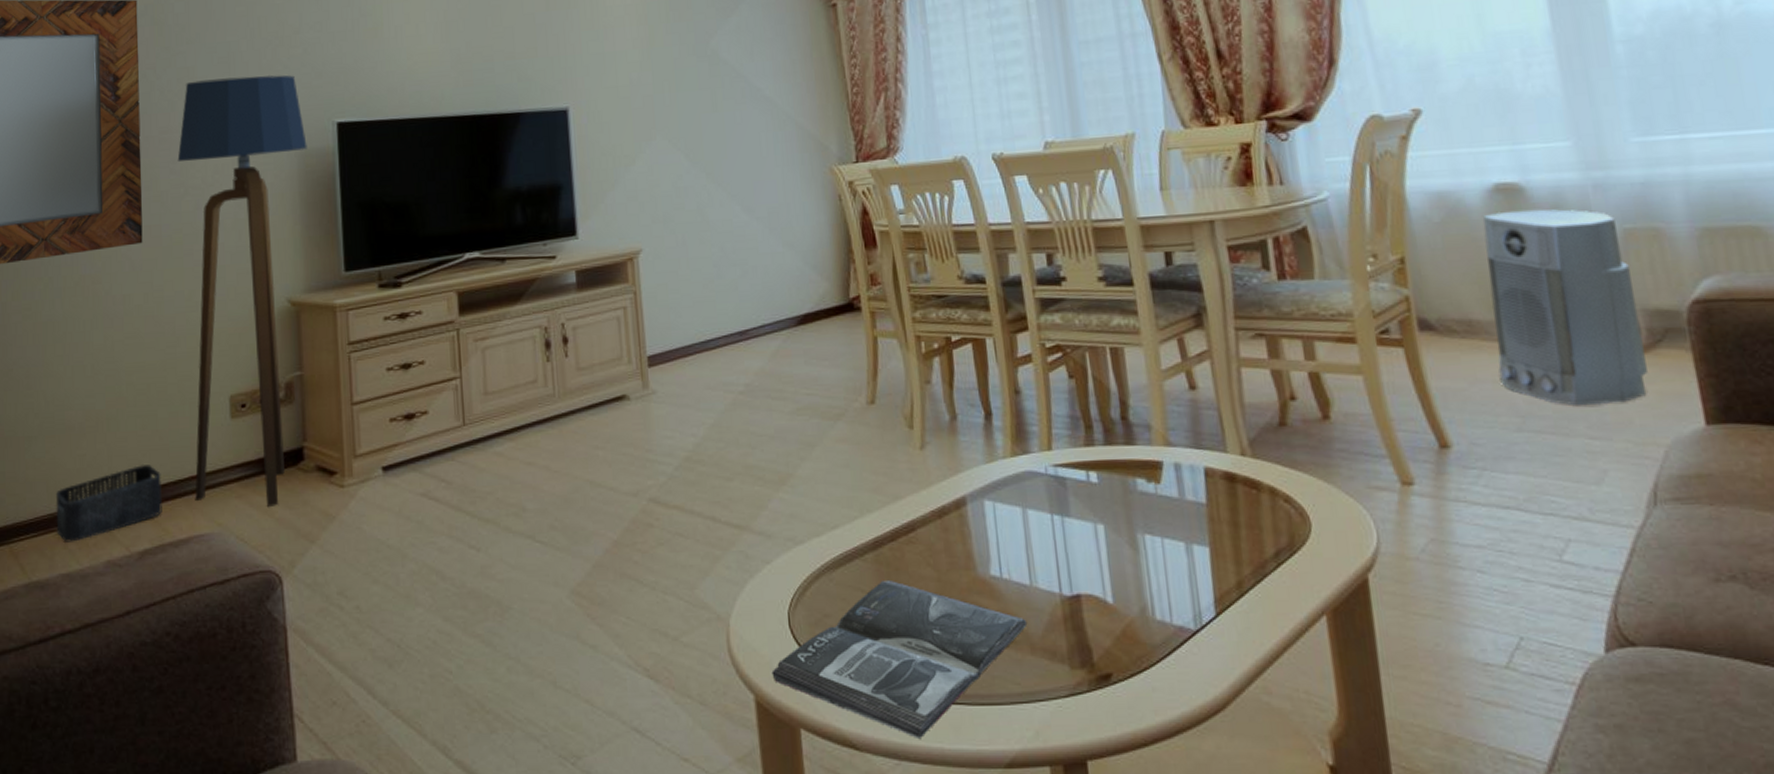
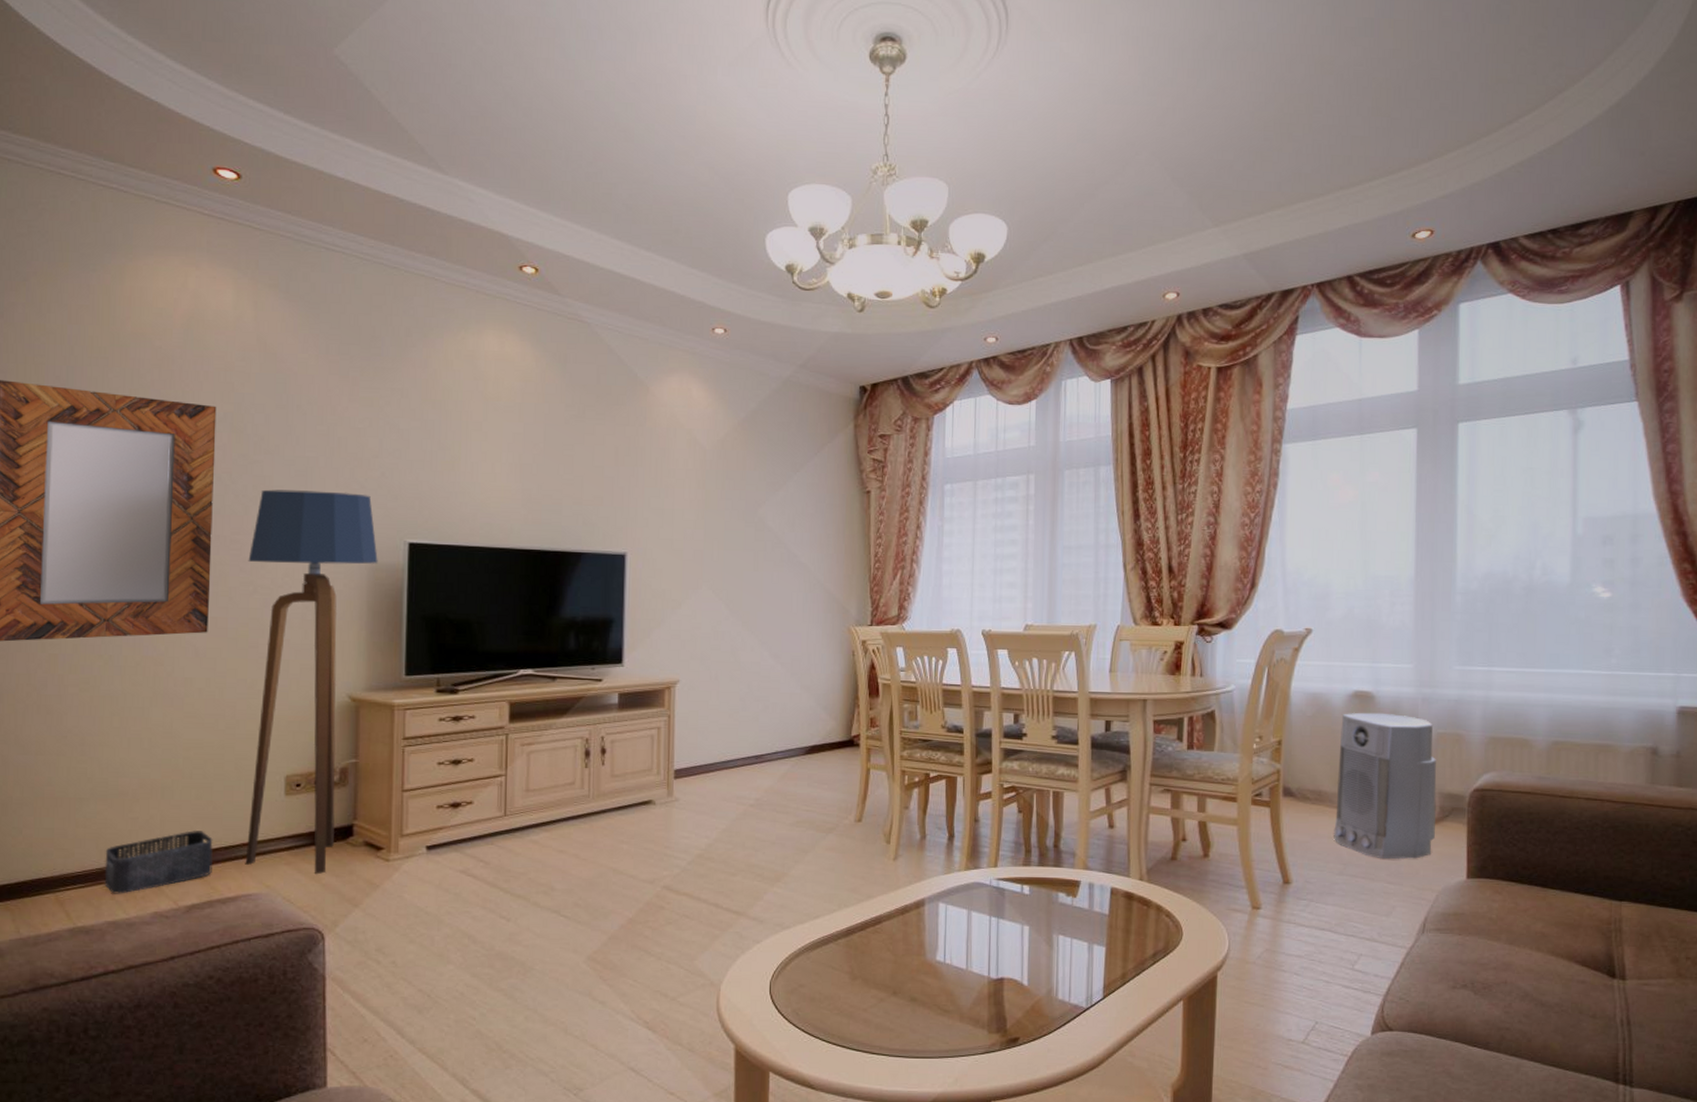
magazine: present [771,579,1028,738] -> none [751,960,960,1082]

